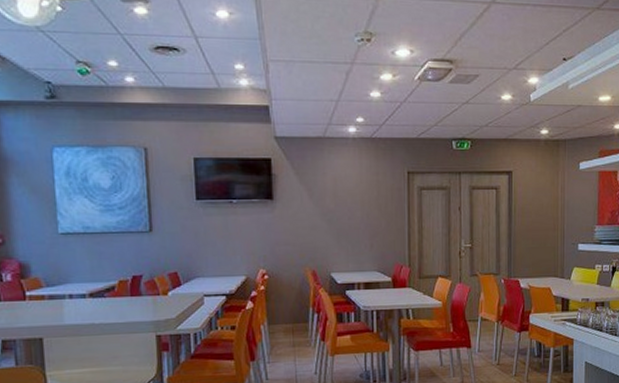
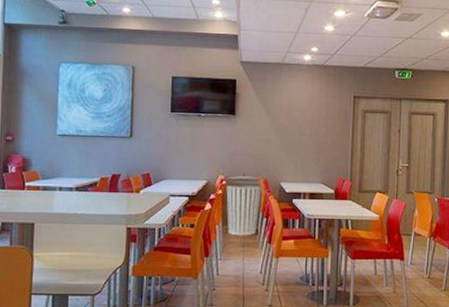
trash can: none [269,266,309,336] -> present [226,174,261,236]

